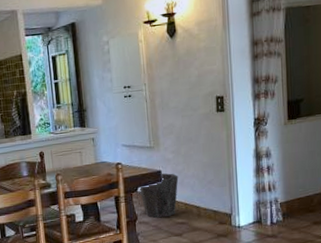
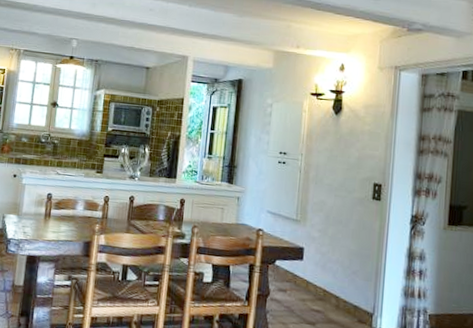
waste bin: present [138,173,179,218] -> none [277,250,321,301]

